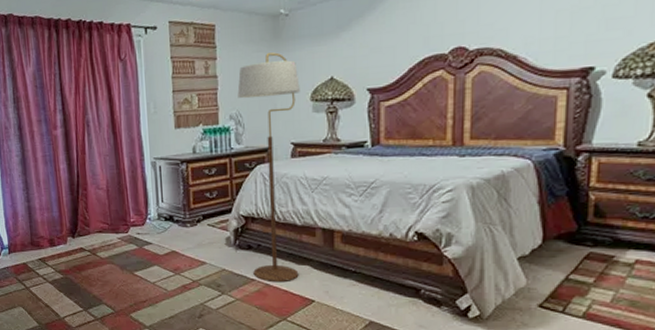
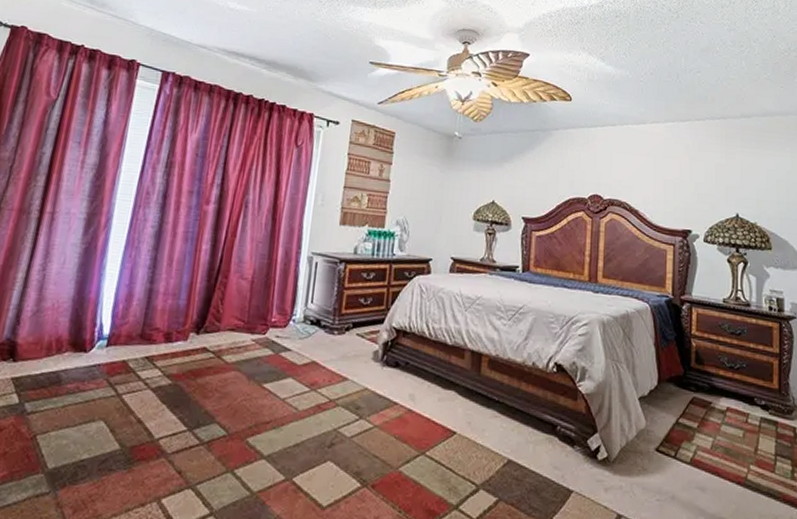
floor lamp: present [237,52,300,281] -> none [397,168,465,408]

